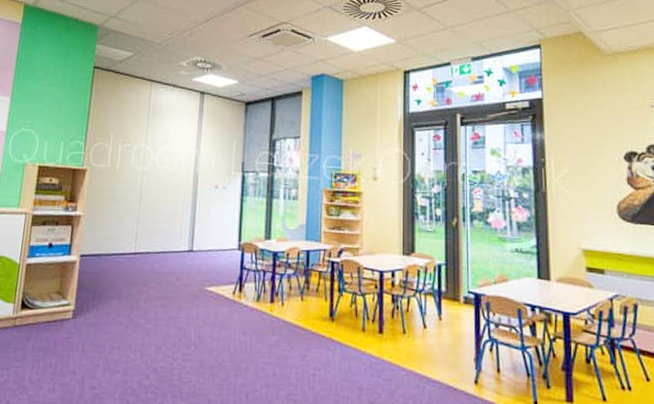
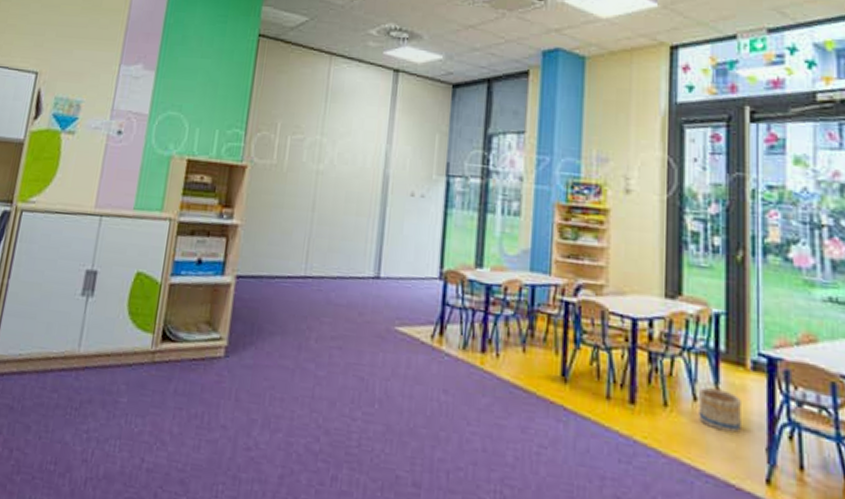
basket: none [428,318,457,349] -> present [699,387,741,433]

